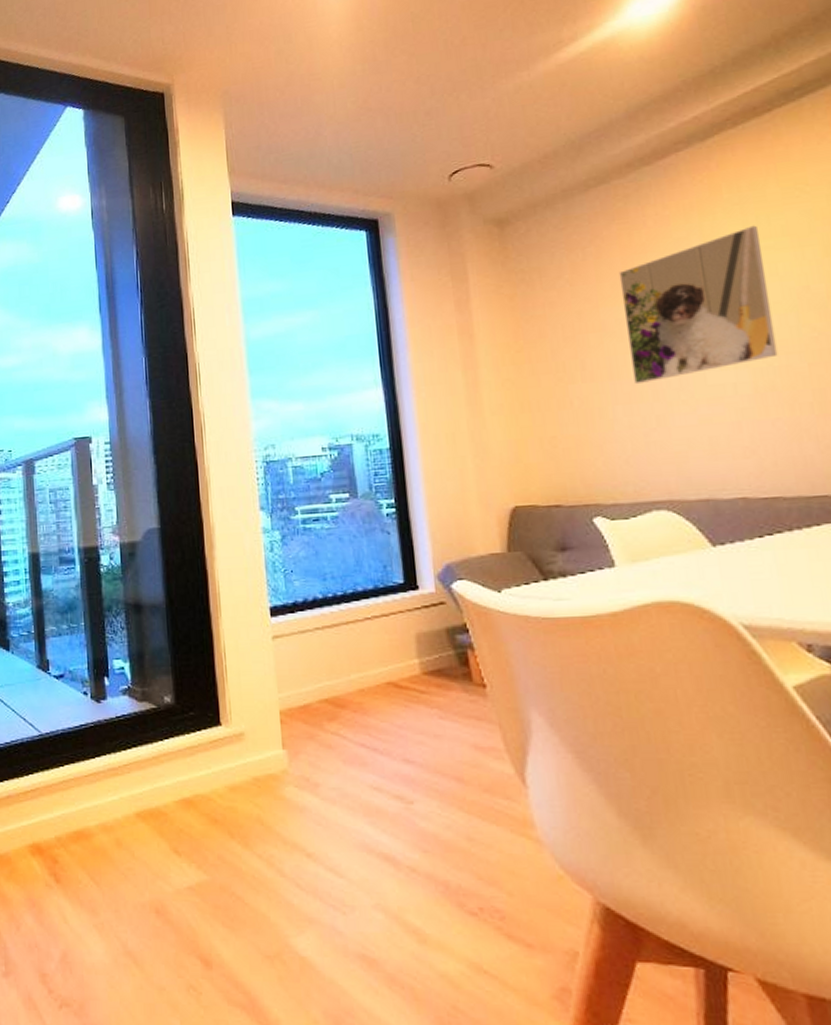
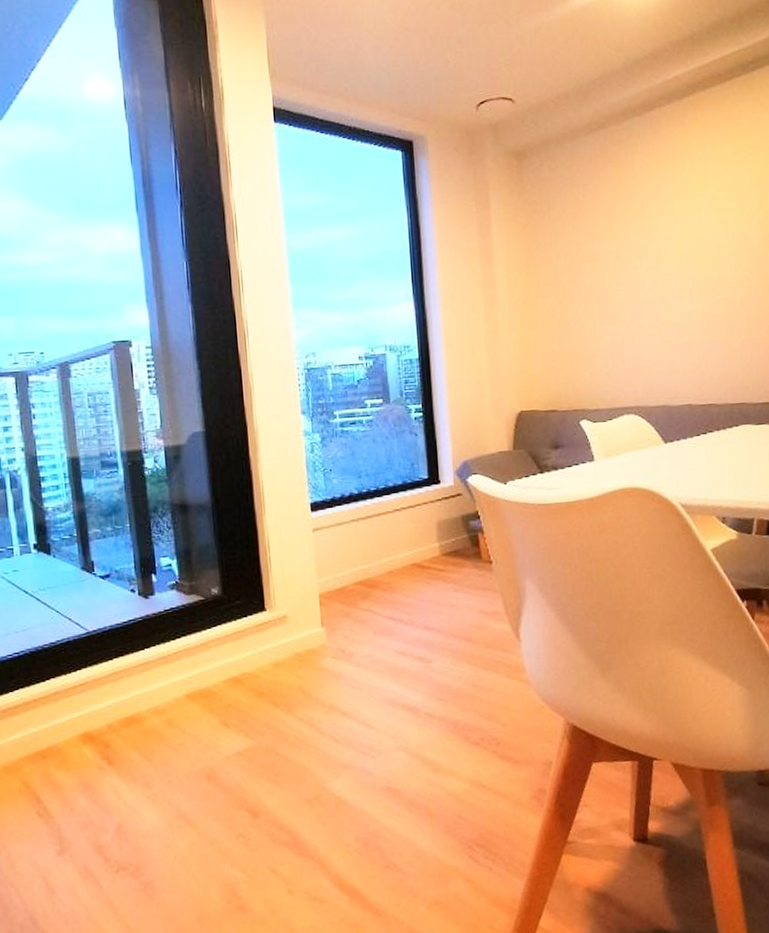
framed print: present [618,225,778,385] -> none [610,178,721,309]

